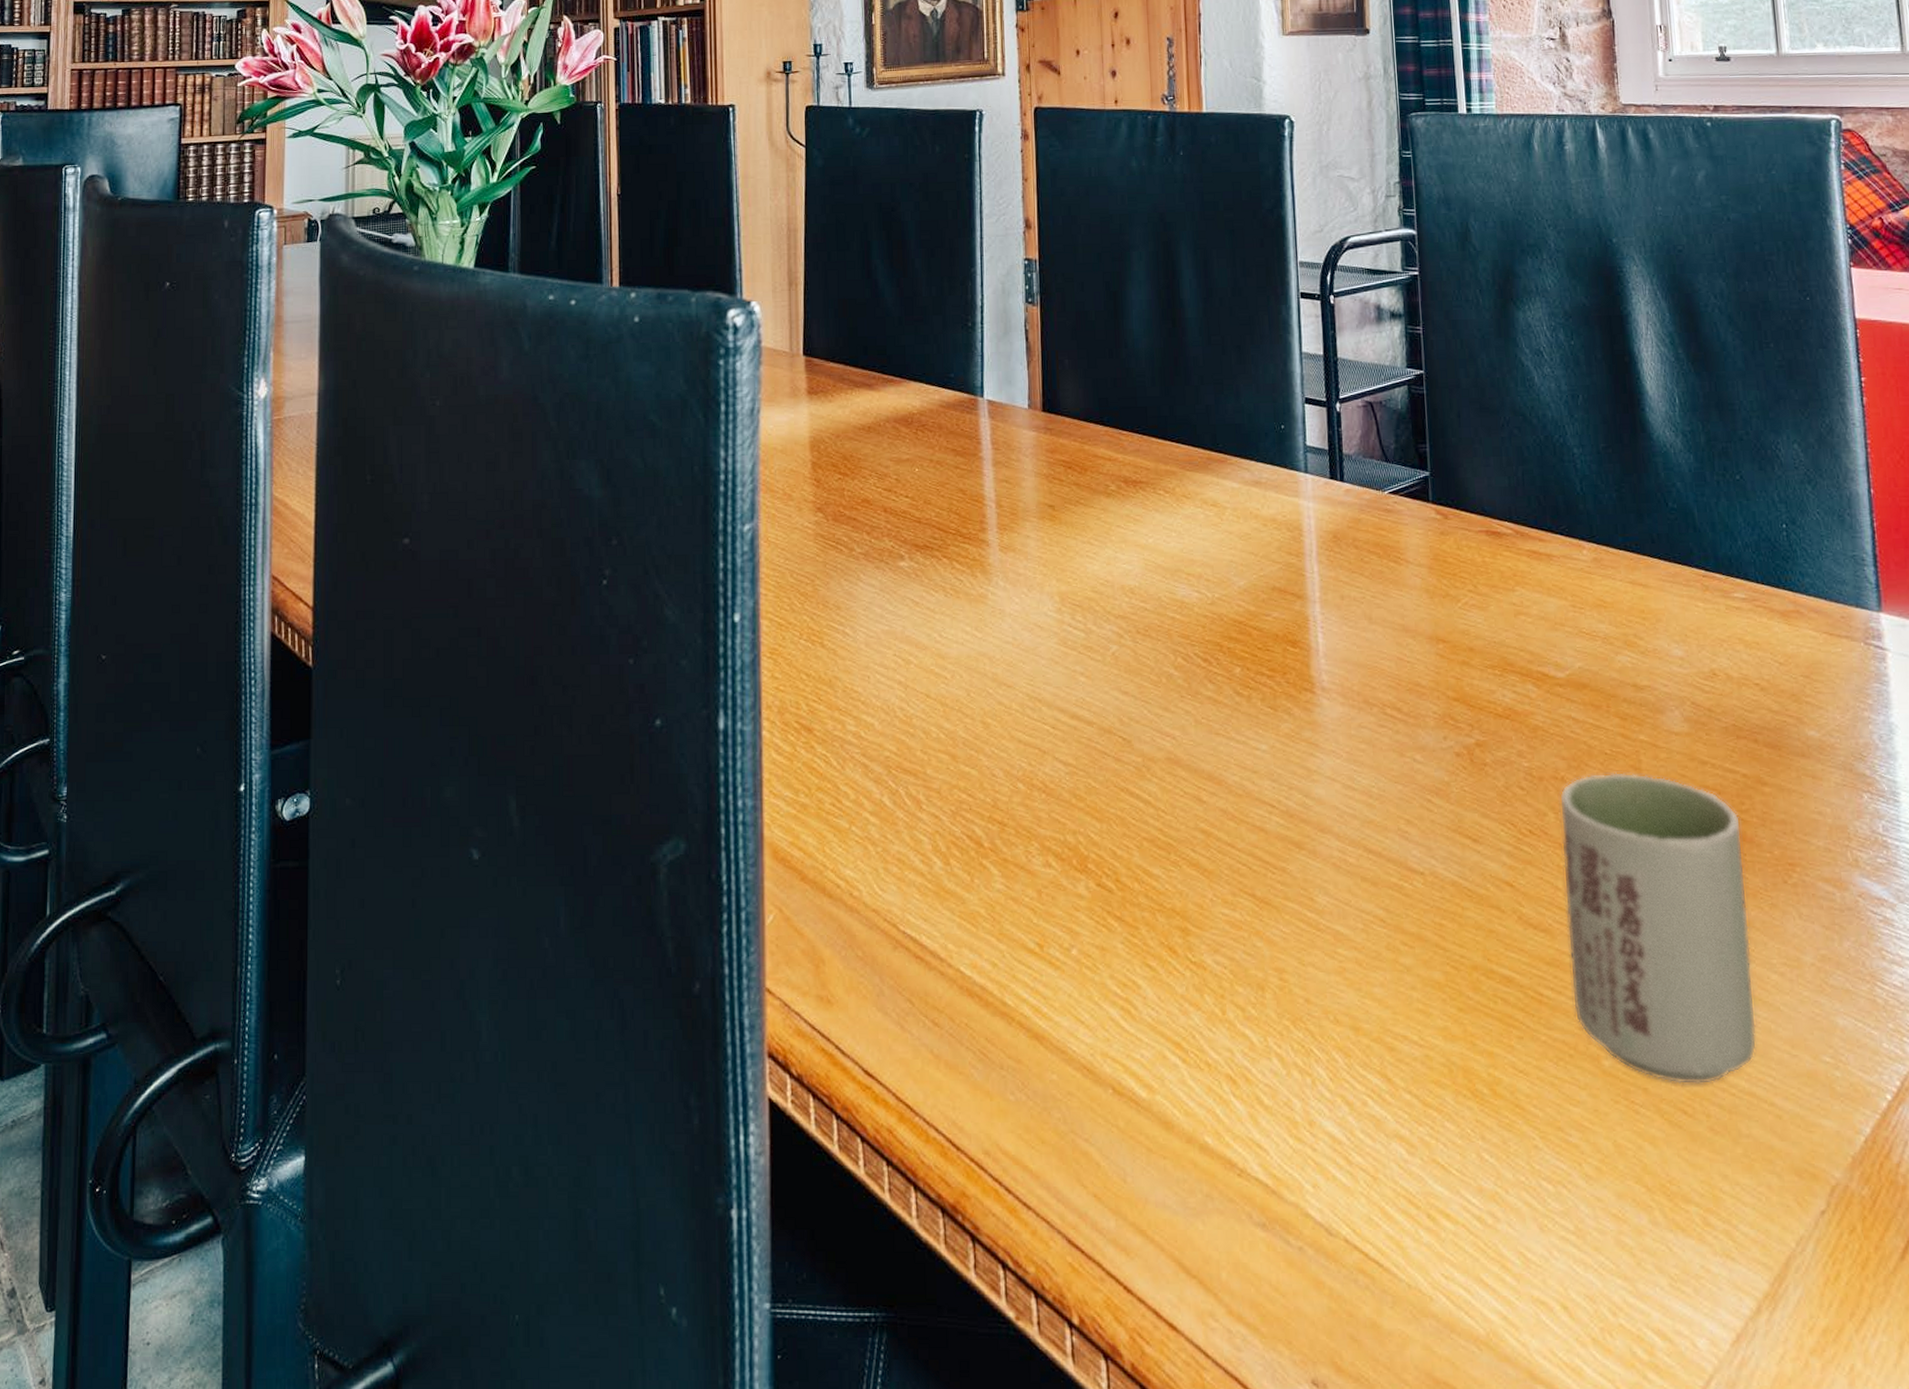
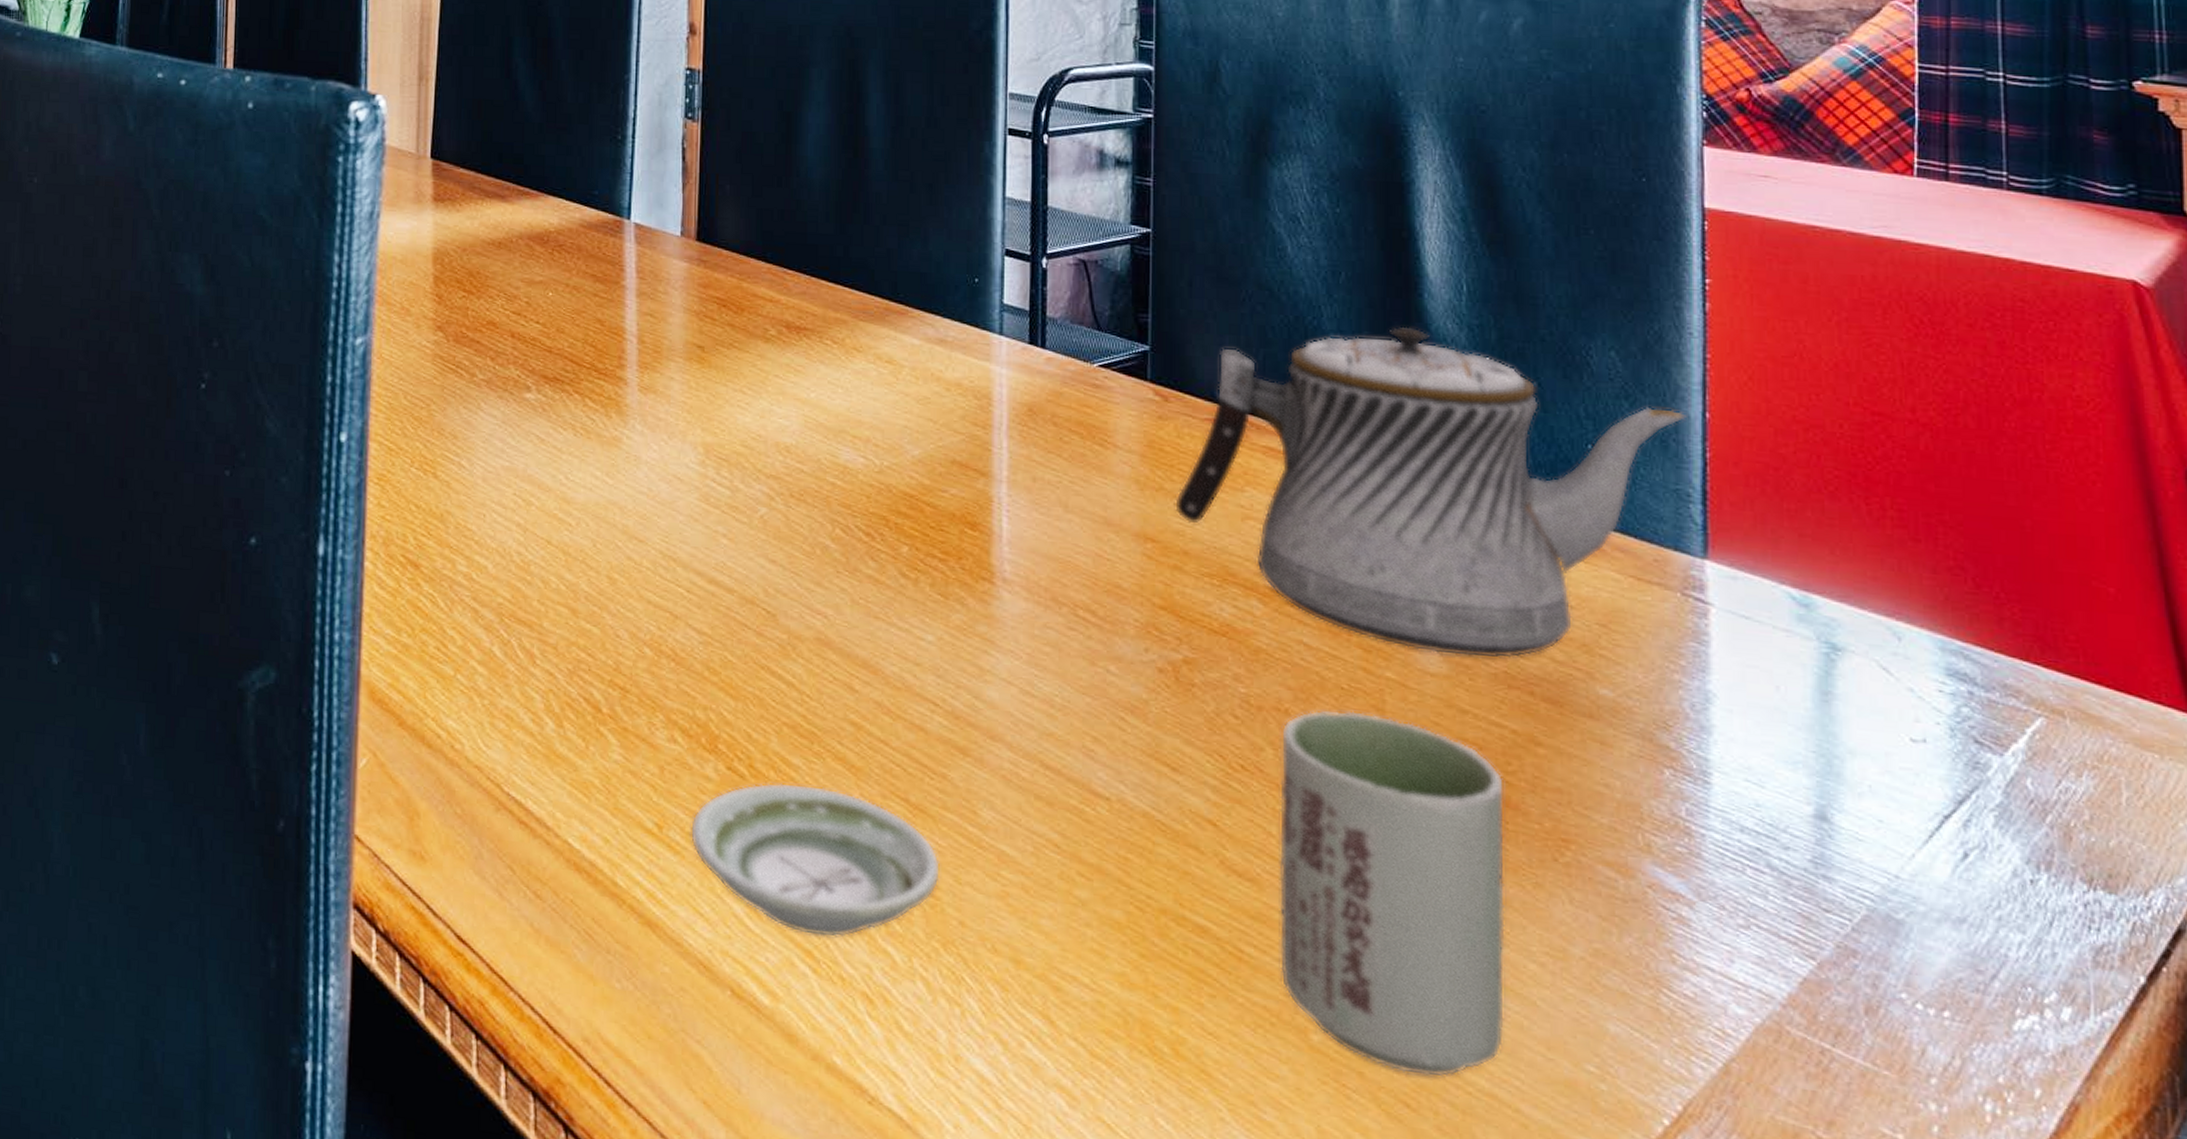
saucer: none [1067,891,1287,1029] -> present [689,782,941,938]
teapot: none [1458,437,1858,716] -> present [1174,326,1688,659]

